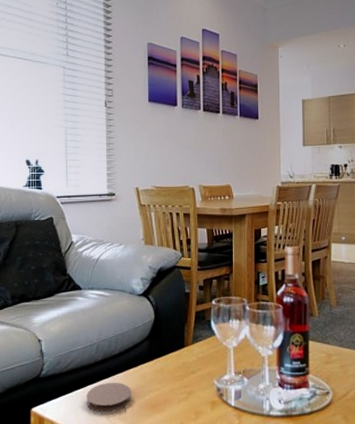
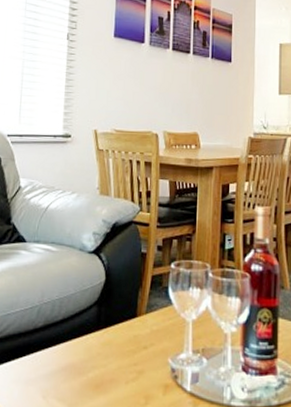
coaster: present [86,382,132,413] -> none [21,353,74,390]

